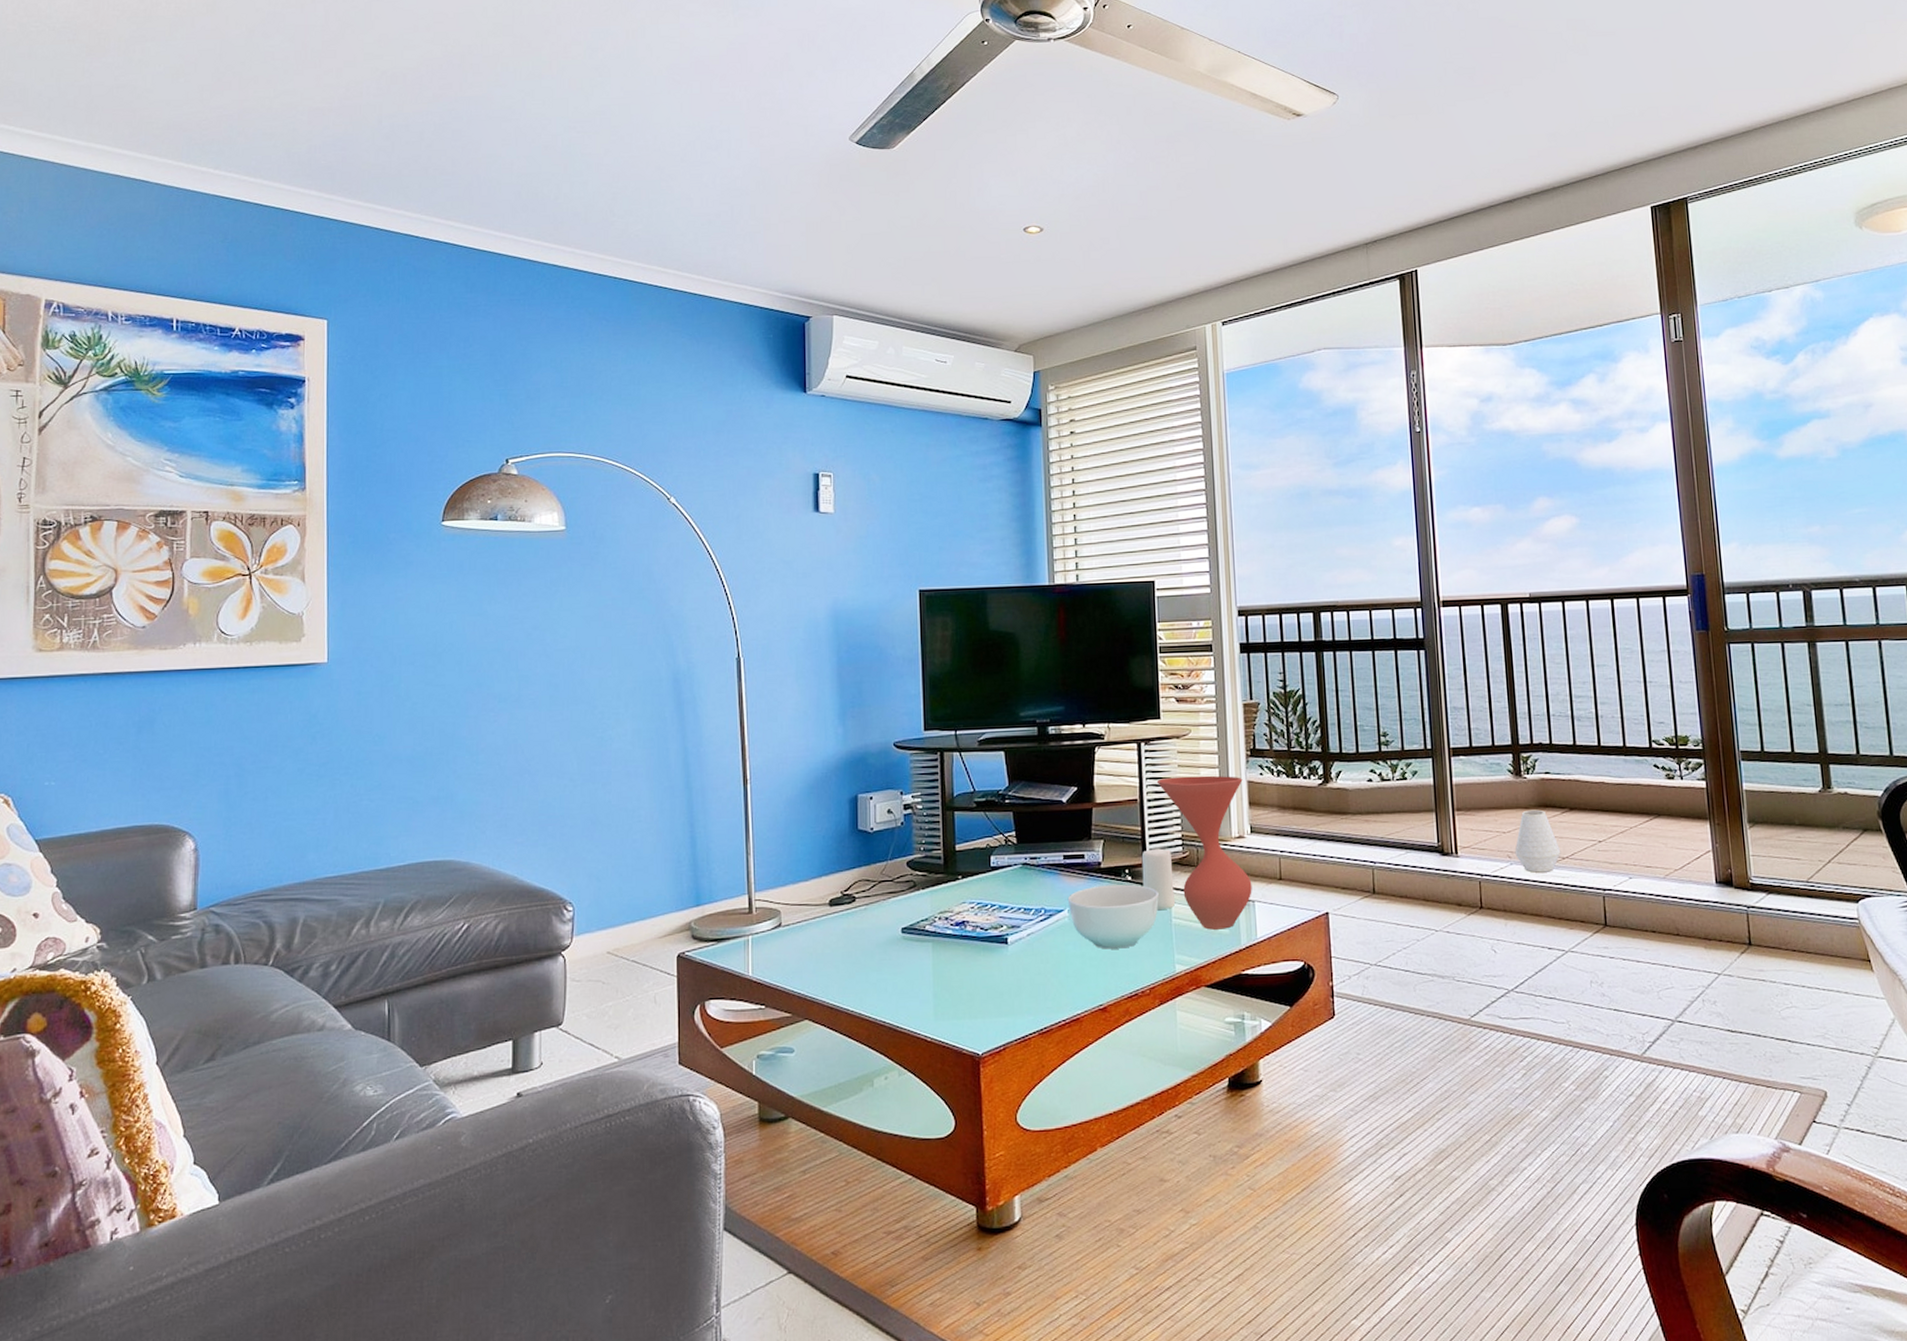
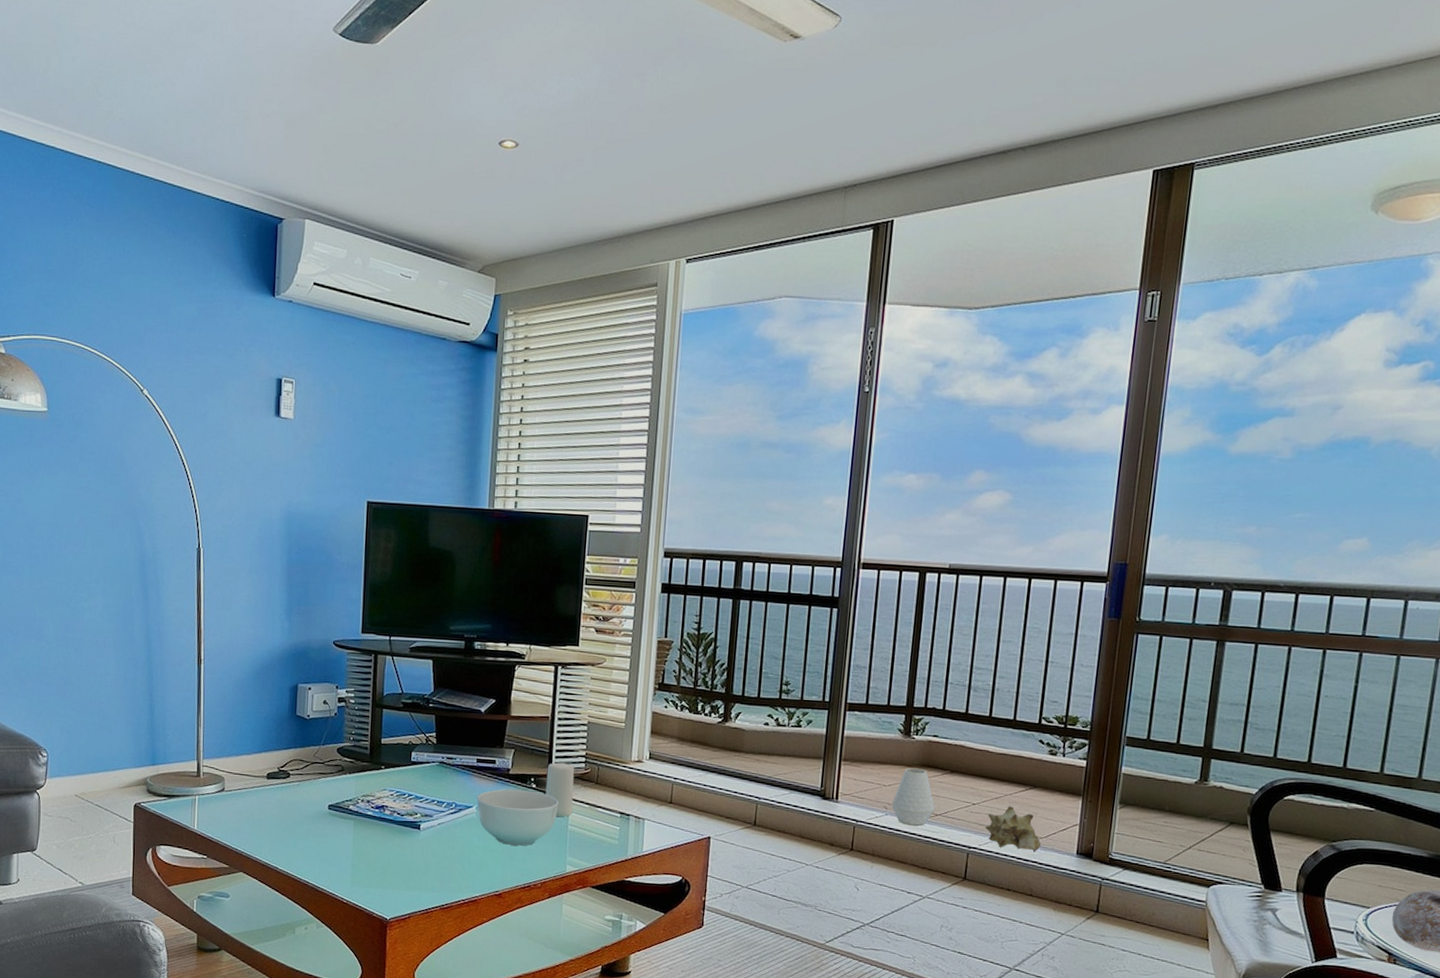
decorative vase: present [1156,775,1252,930] -> none [568,700,648,840]
seashell: none [1616,839,1678,886] -> present [985,806,1042,852]

